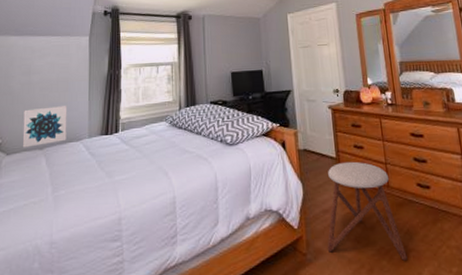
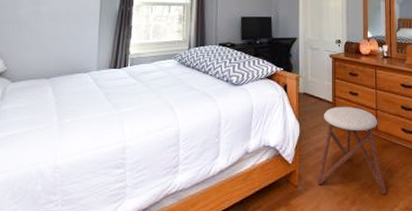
wall art: present [22,106,68,148] -> none [28,38,76,76]

